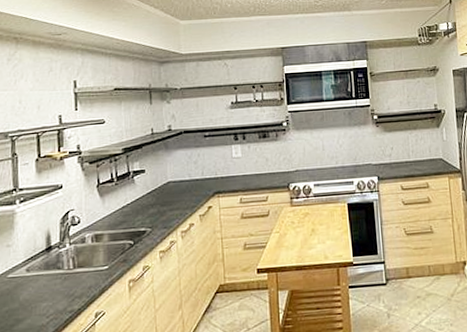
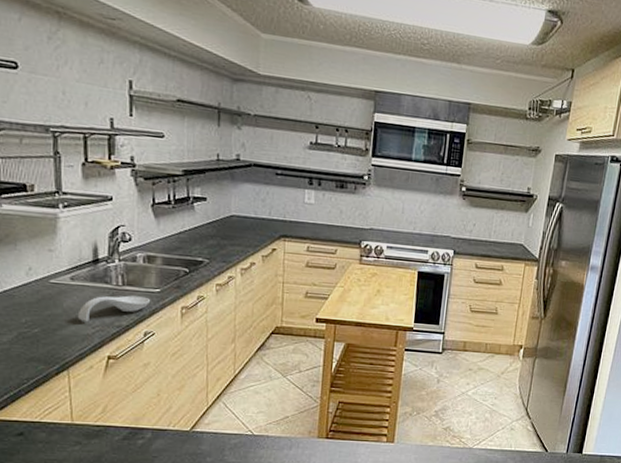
spoon rest: none [32,276,100,313] -> present [77,295,151,322]

